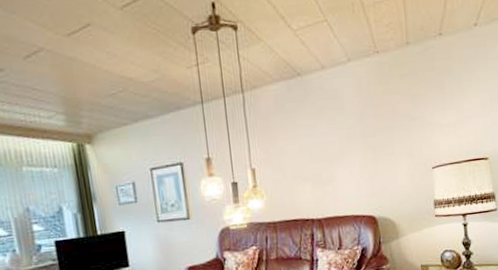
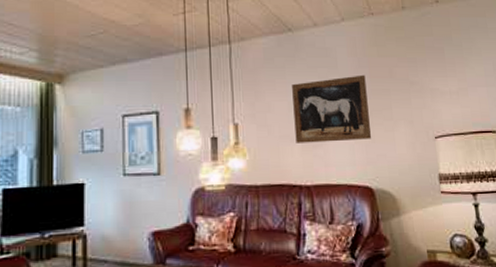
wall art: none [302,113,376,182] -> present [292,74,372,143]

